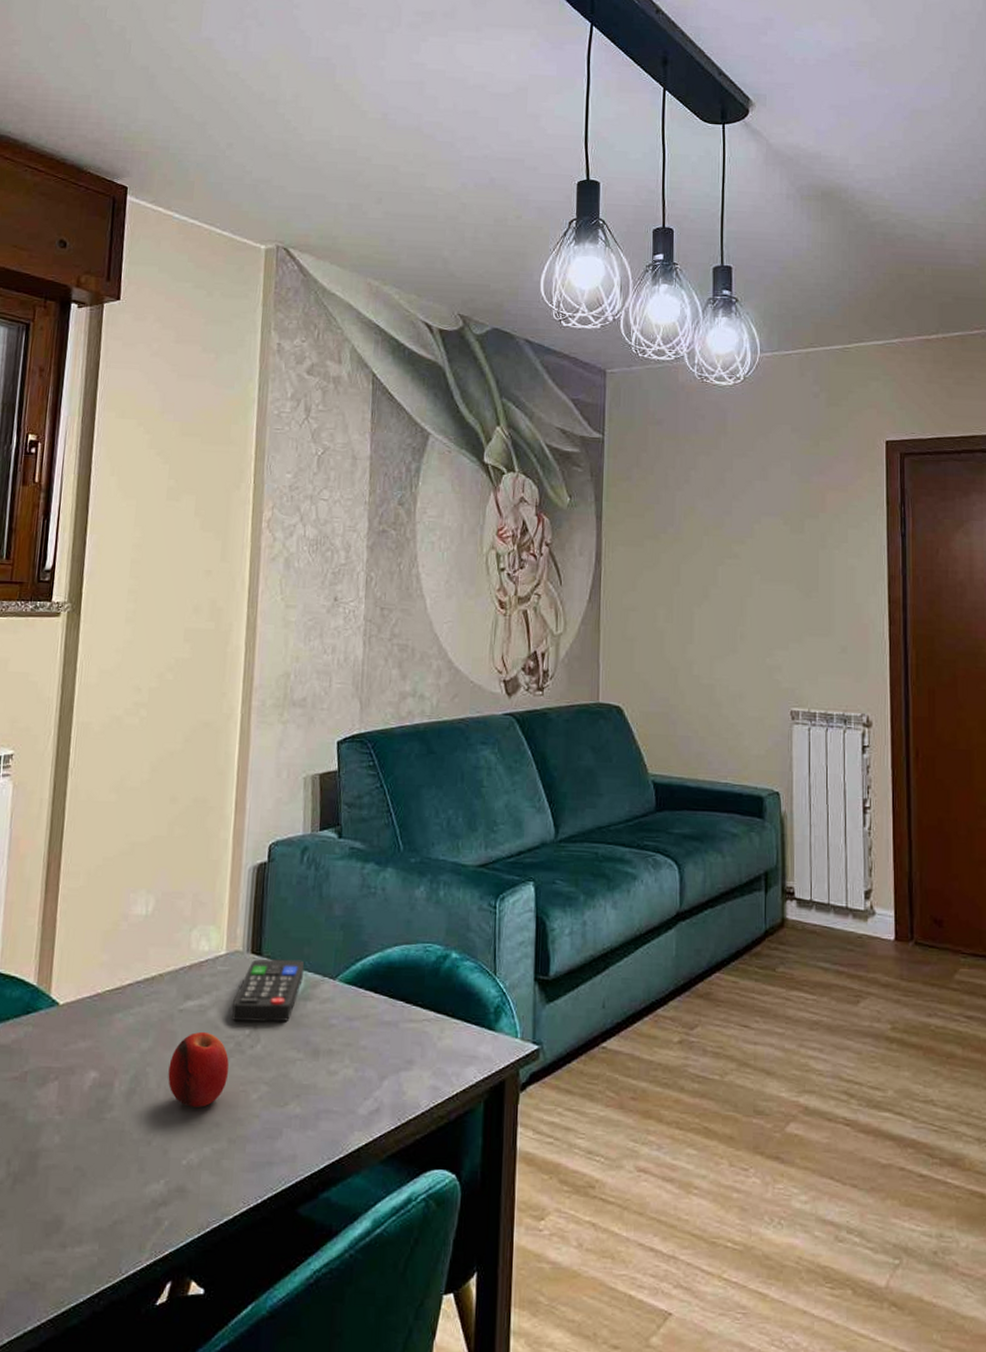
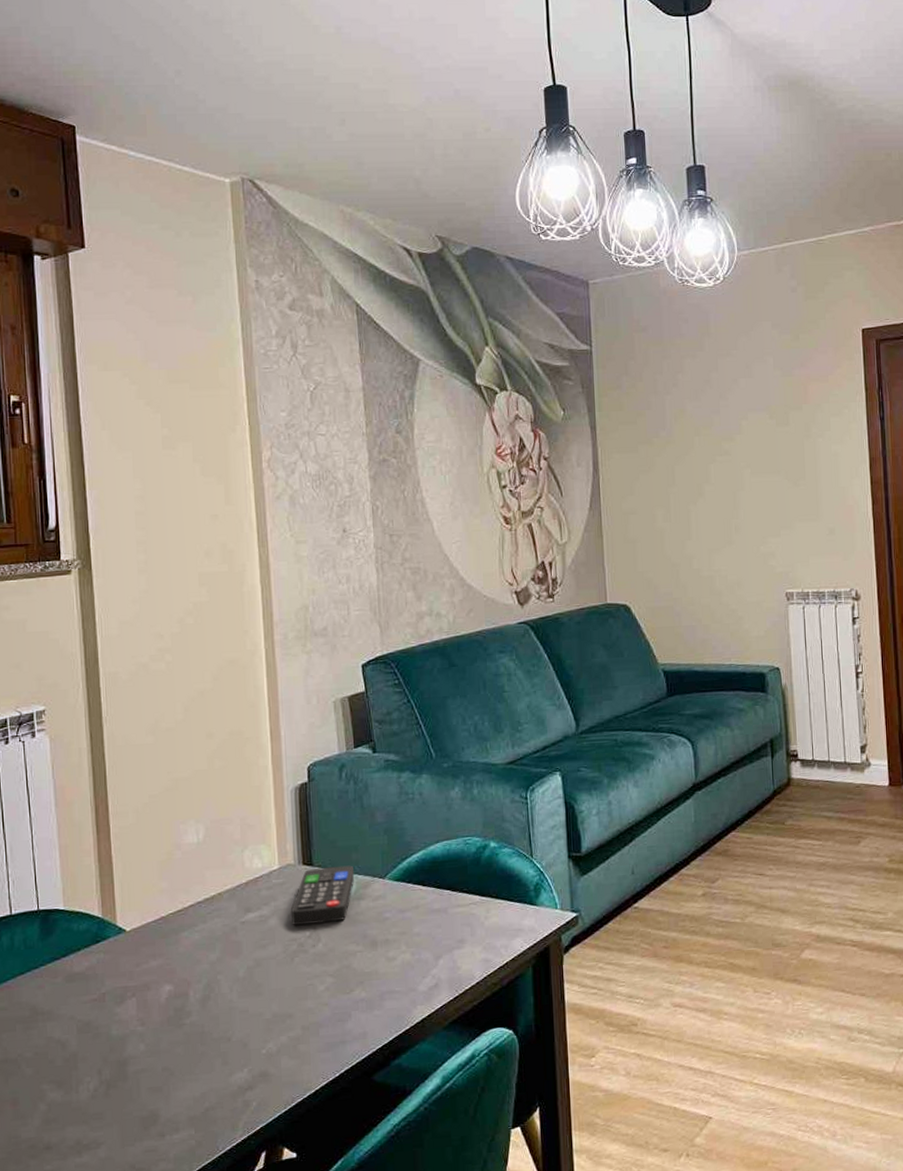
fruit: present [168,1031,229,1107] -> none [238,938,295,1004]

